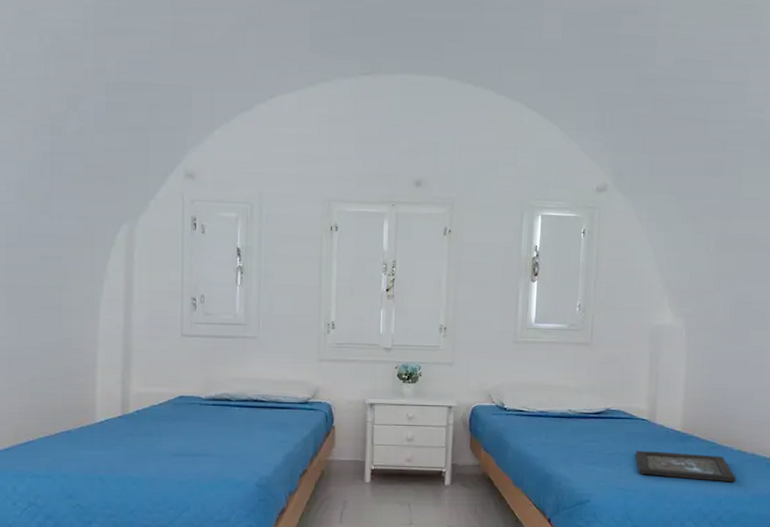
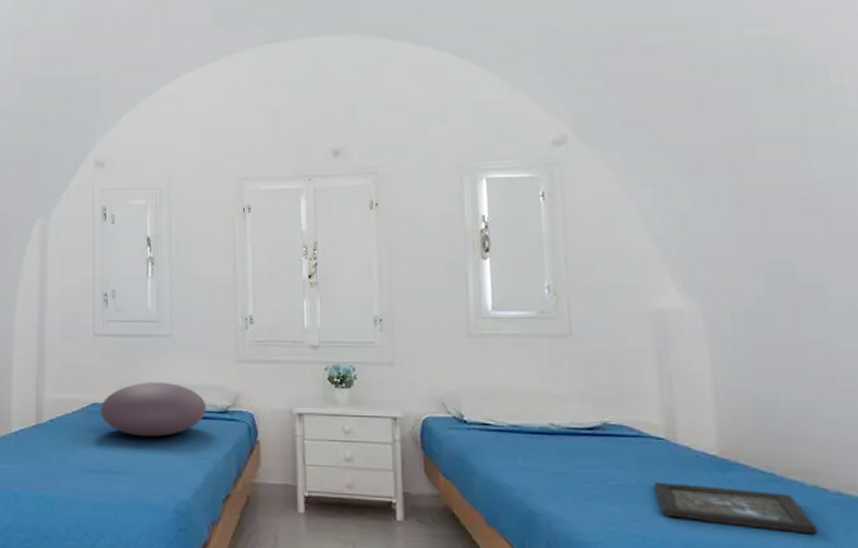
cushion: none [186,377,289,425] -> present [100,381,207,437]

